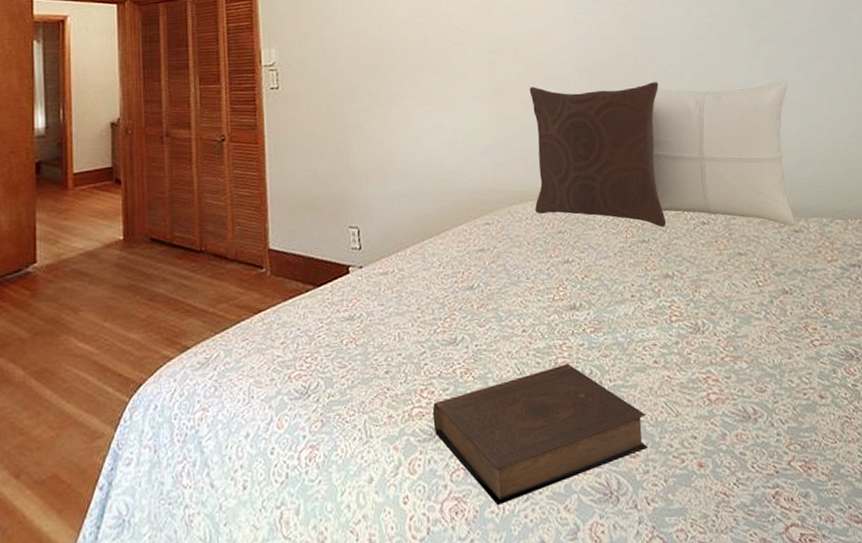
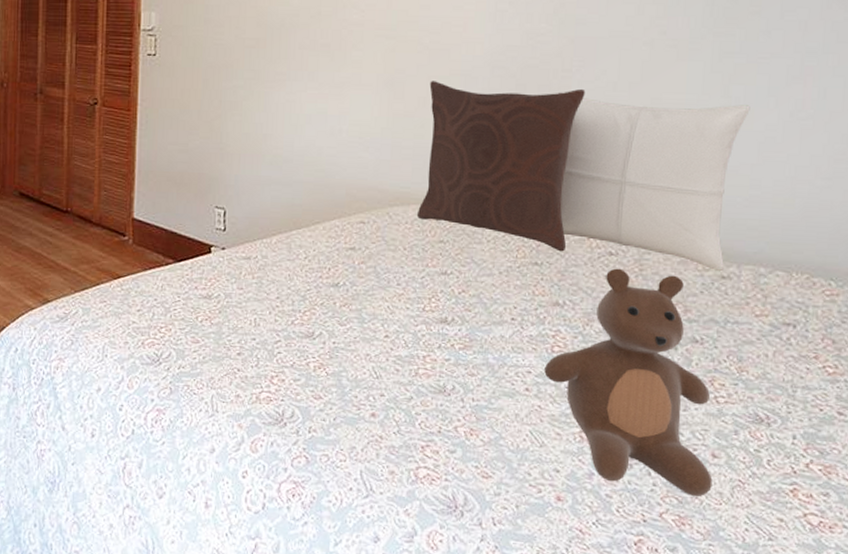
book: present [432,364,649,506] -> none [280,375,507,497]
teddy bear: none [667,235,826,440] -> present [544,268,713,498]

